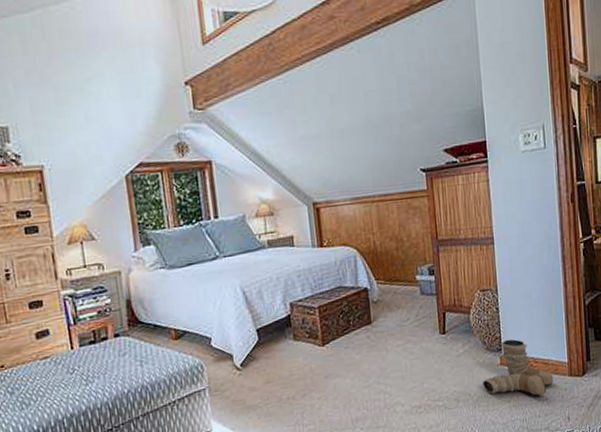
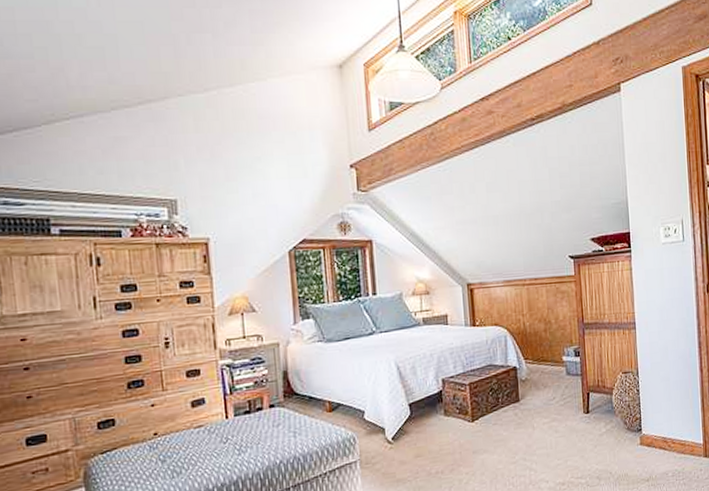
boots: present [483,339,554,396] -> none [623,420,690,475]

